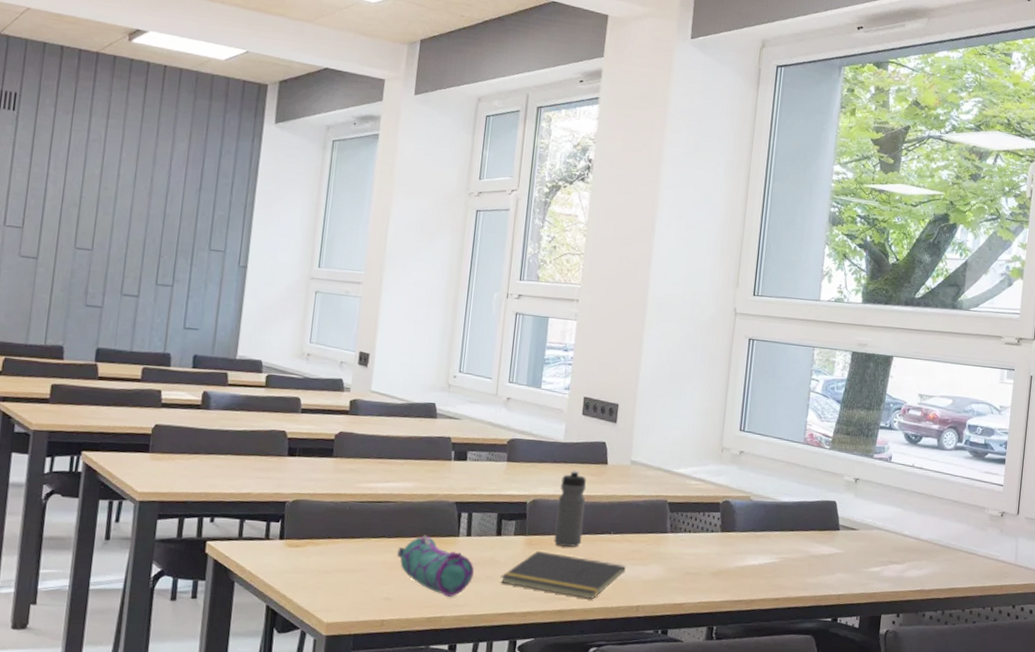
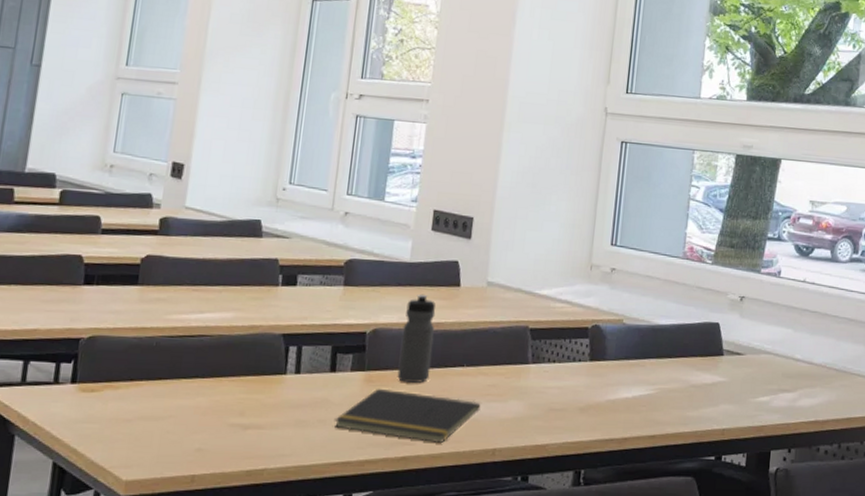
pencil case: present [397,535,474,597] -> none [212,373,303,445]

